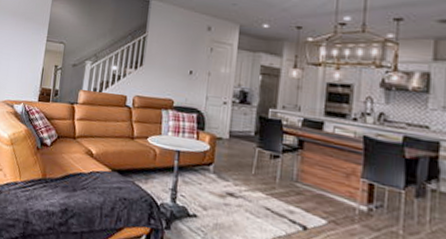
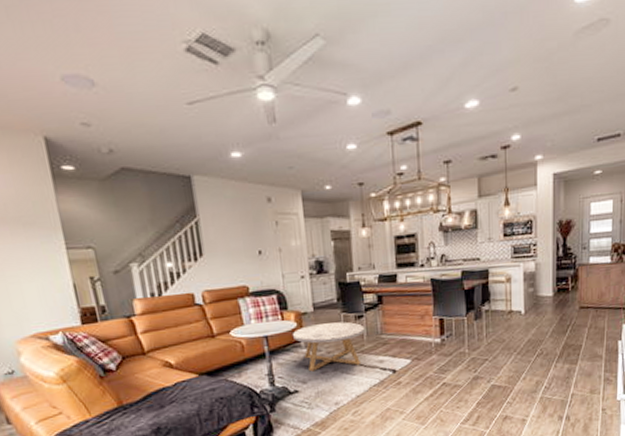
coffee table: none [203,151,279,208] -> present [292,321,365,372]

